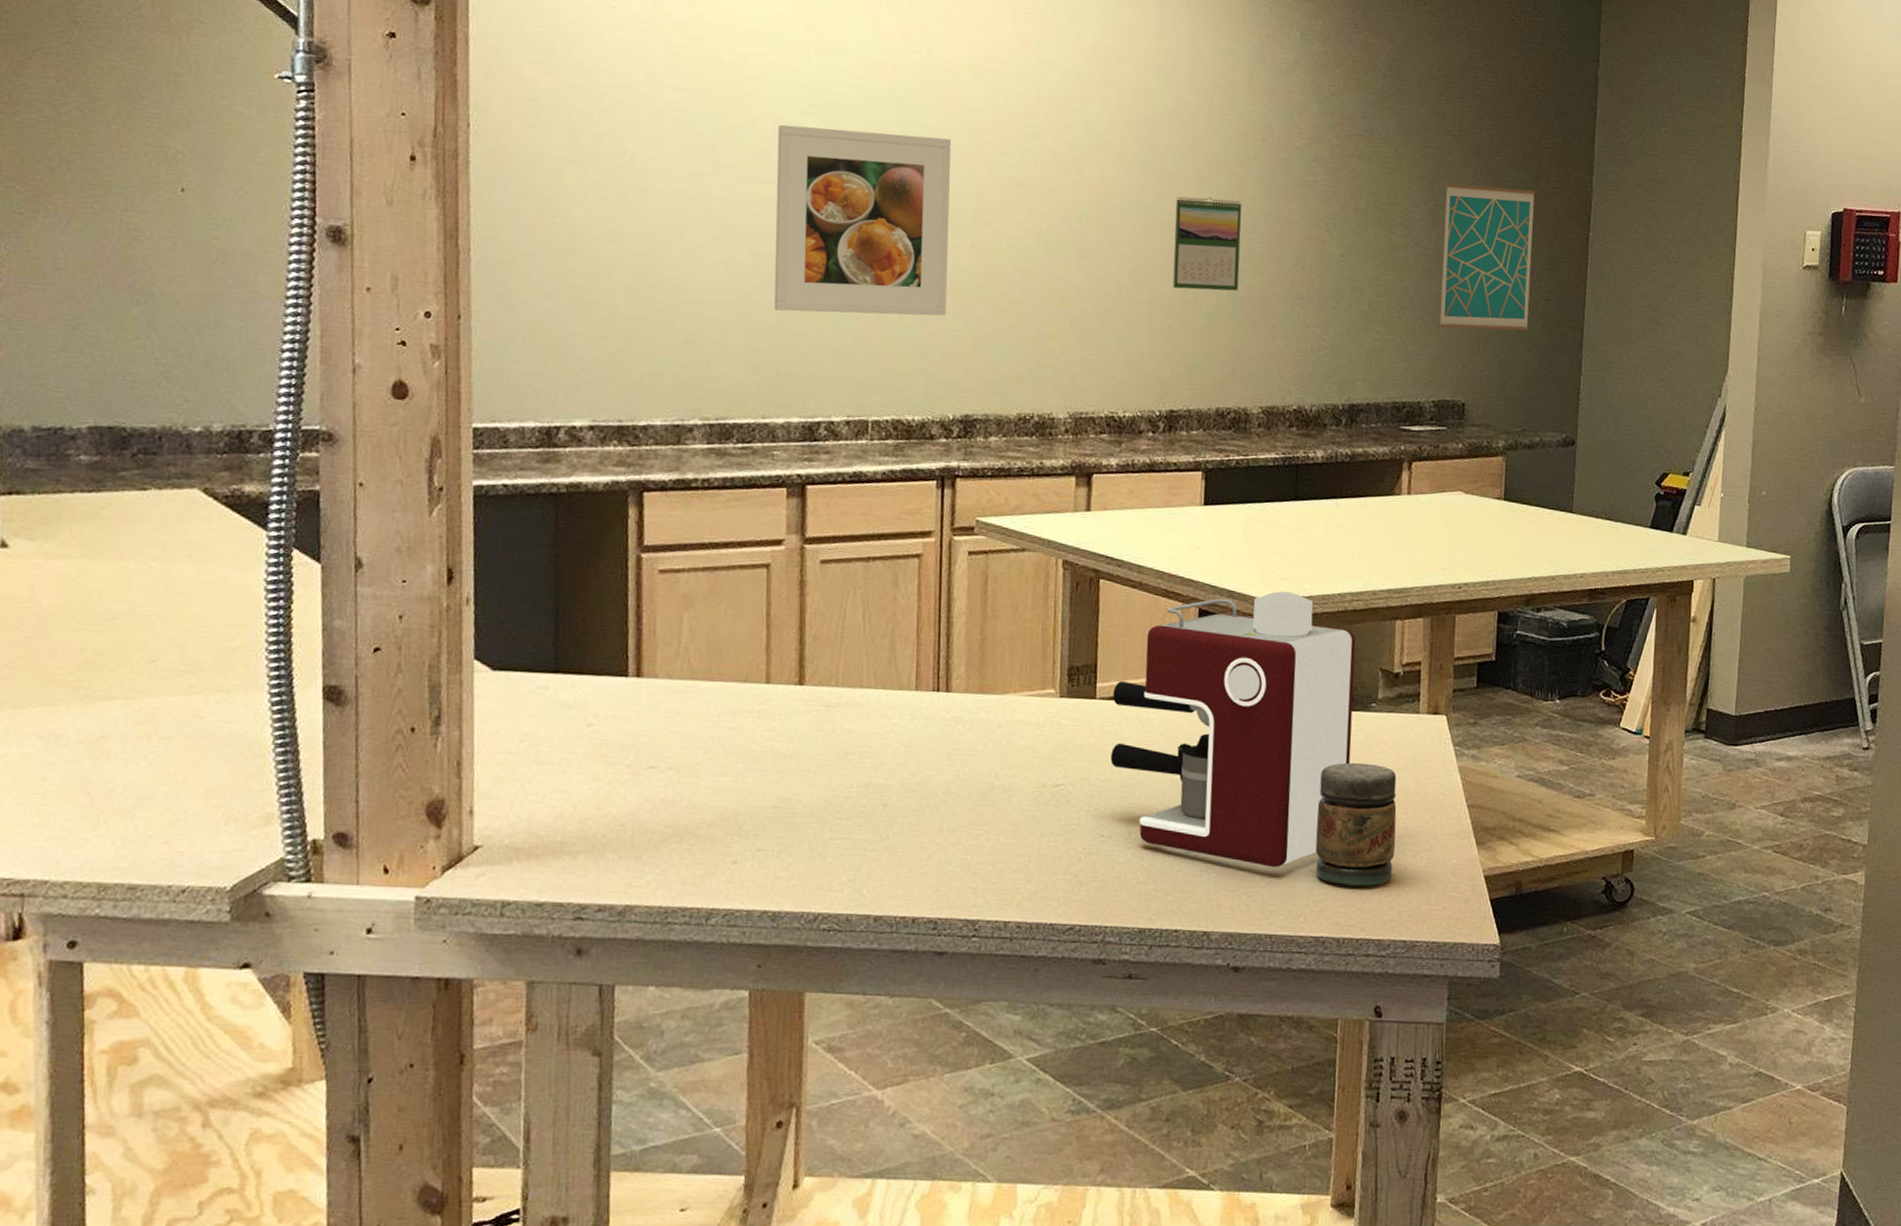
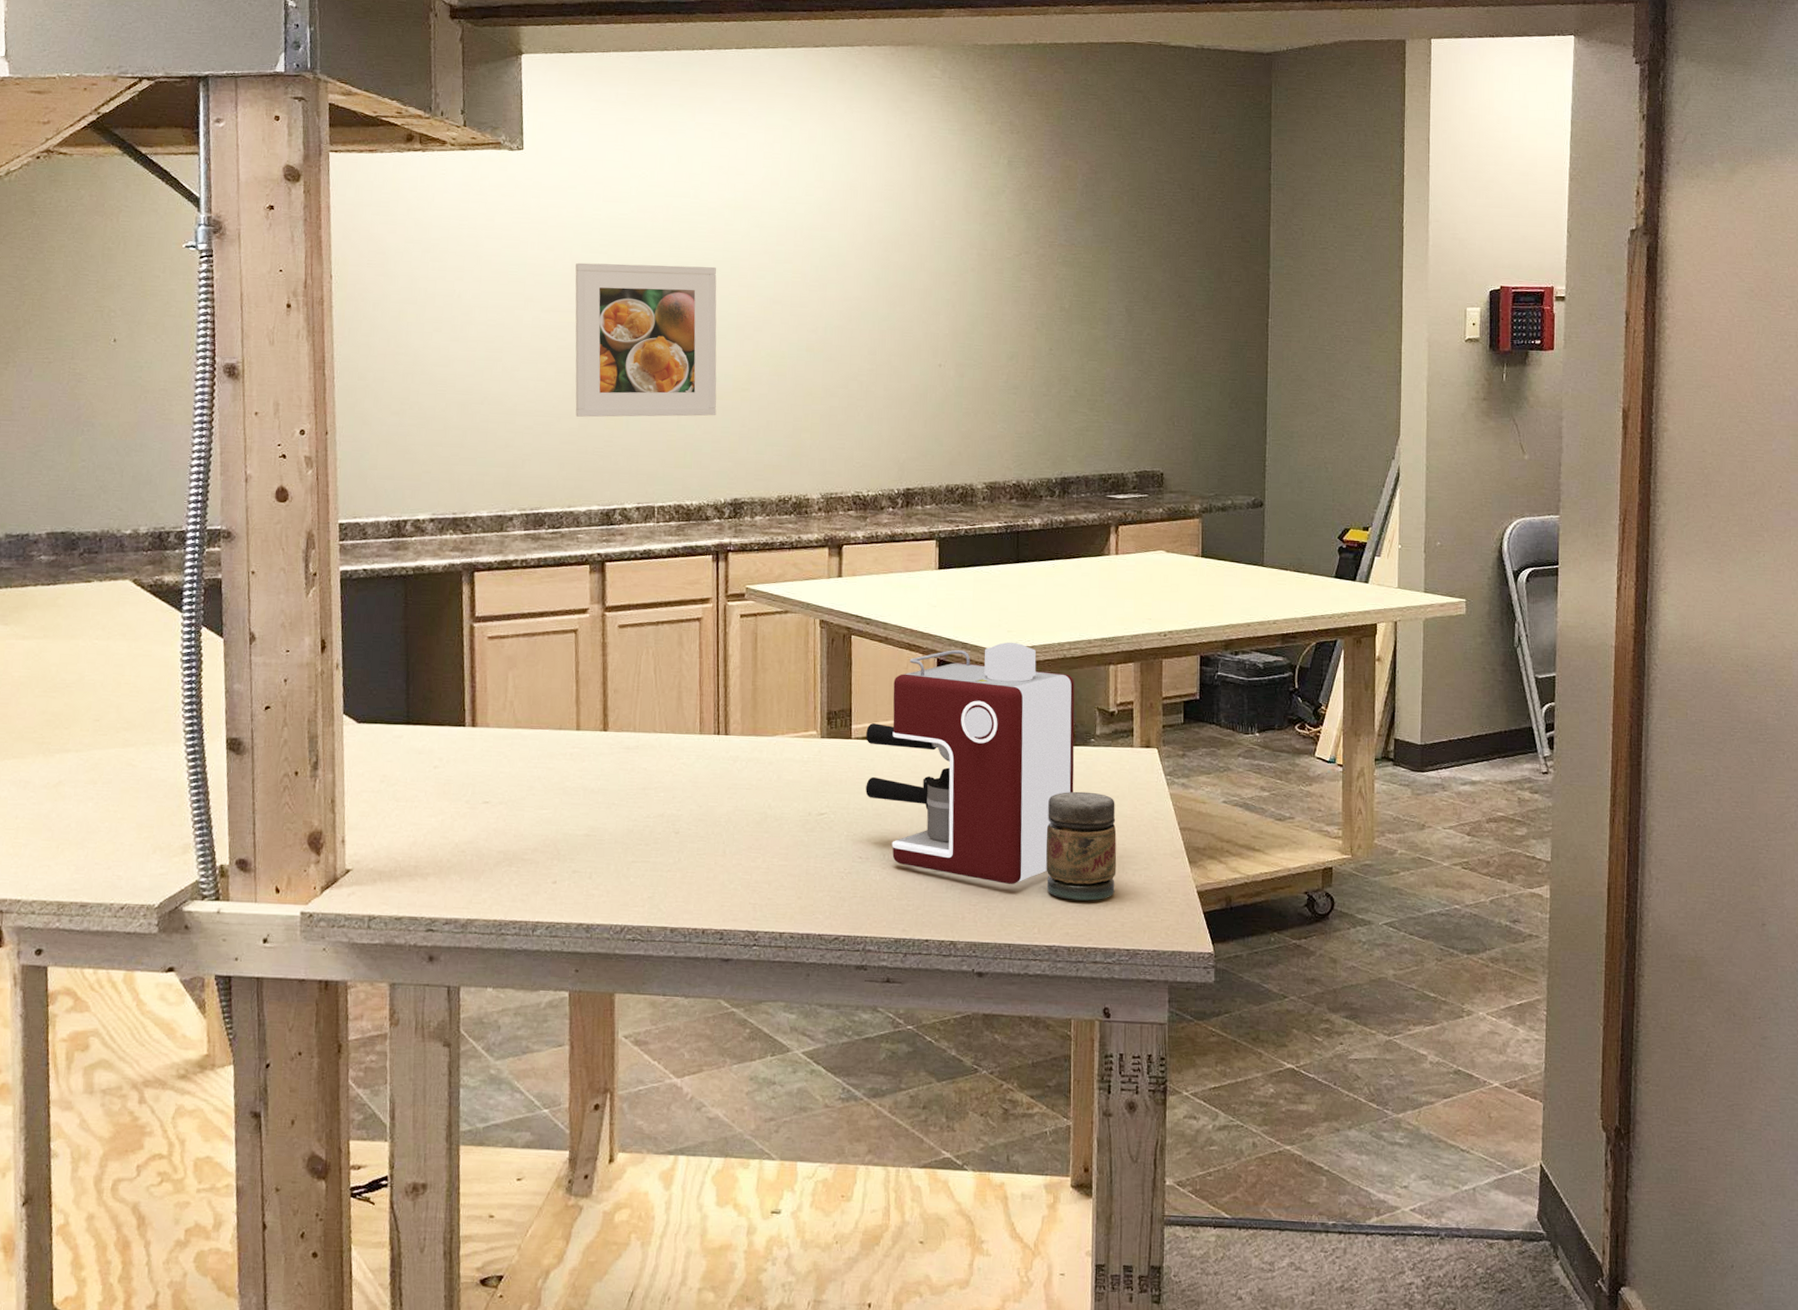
calendar: present [1172,196,1242,292] -> none [905,304,963,385]
wall art: present [1439,183,1536,331] -> none [1138,282,1219,408]

